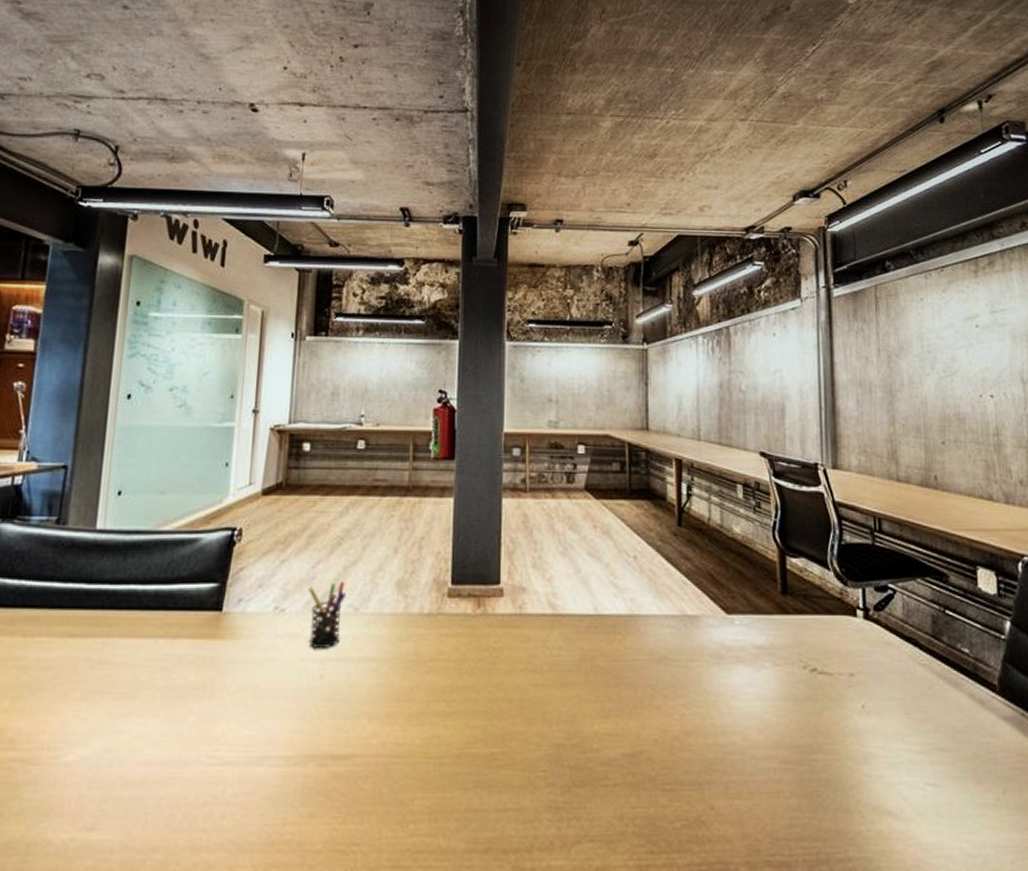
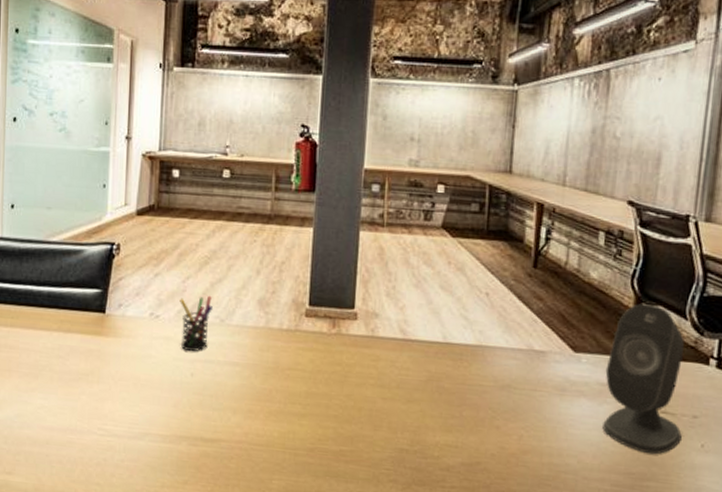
speaker: none [759,557,842,722] -> present [602,304,684,455]

